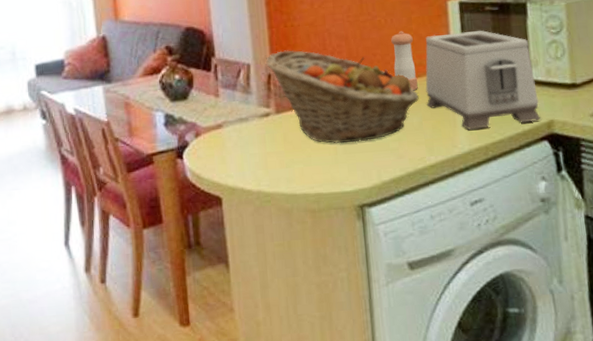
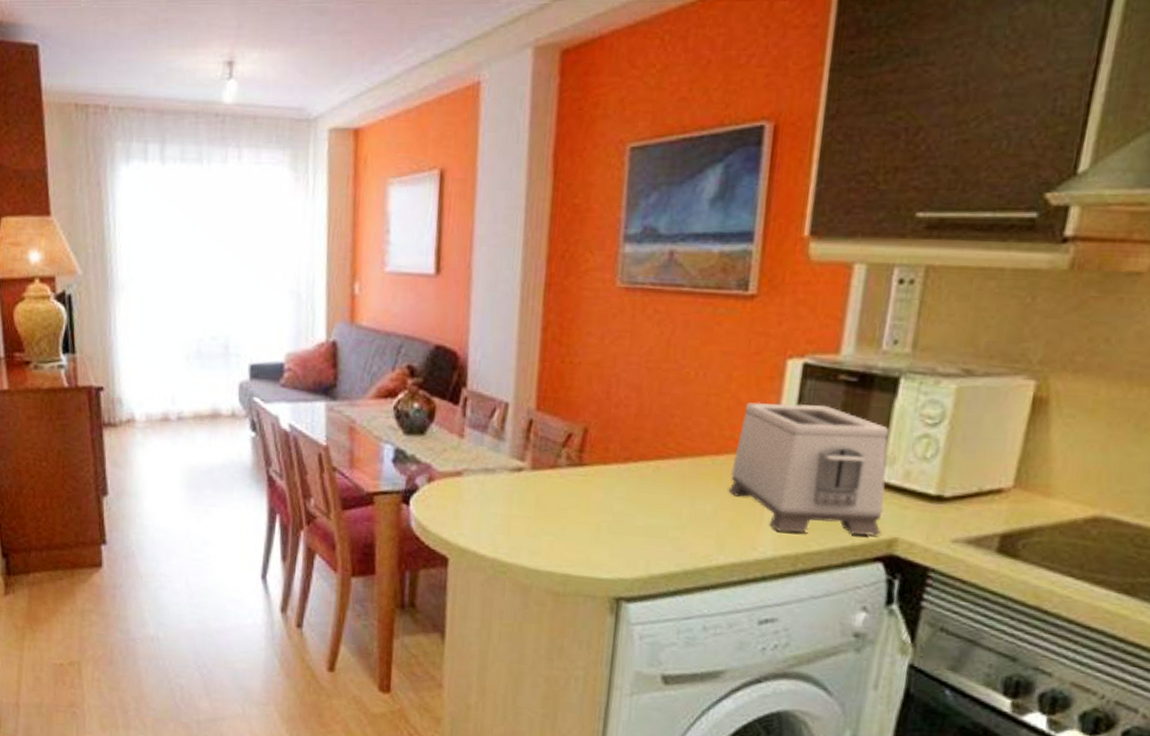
fruit basket: present [266,50,419,144] -> none [529,392,721,523]
pepper shaker: present [391,31,418,90] -> none [694,390,729,469]

